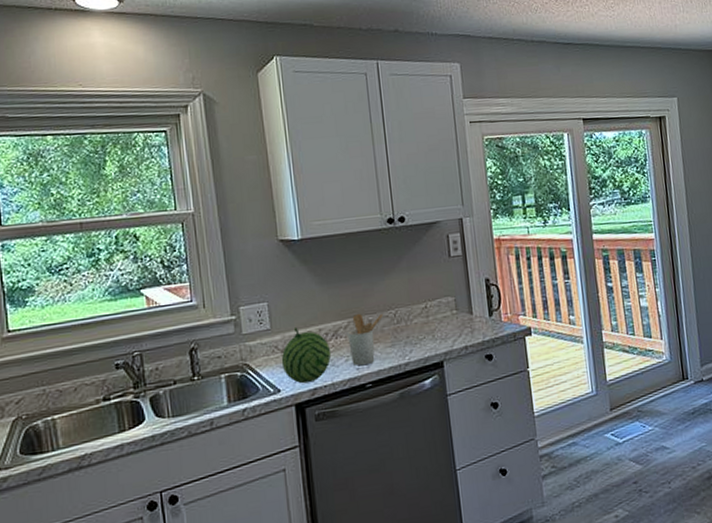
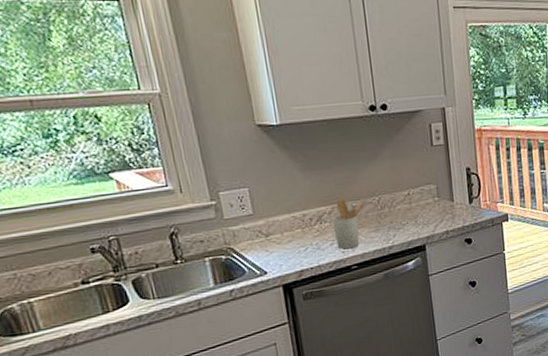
fruit: present [281,327,332,384] -> none [266,213,317,266]

